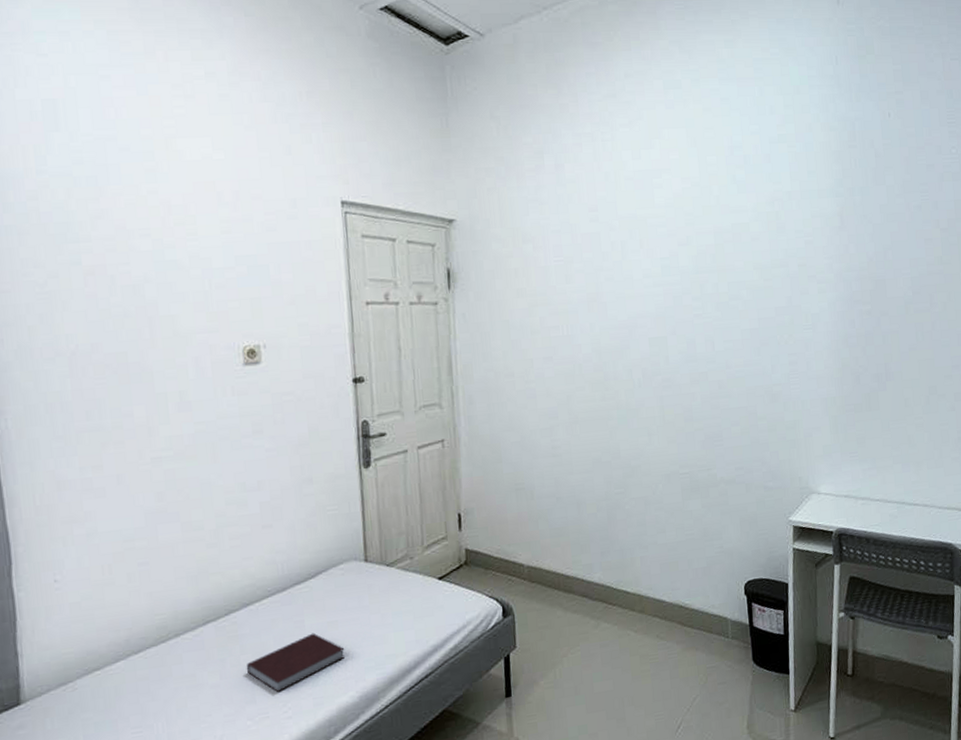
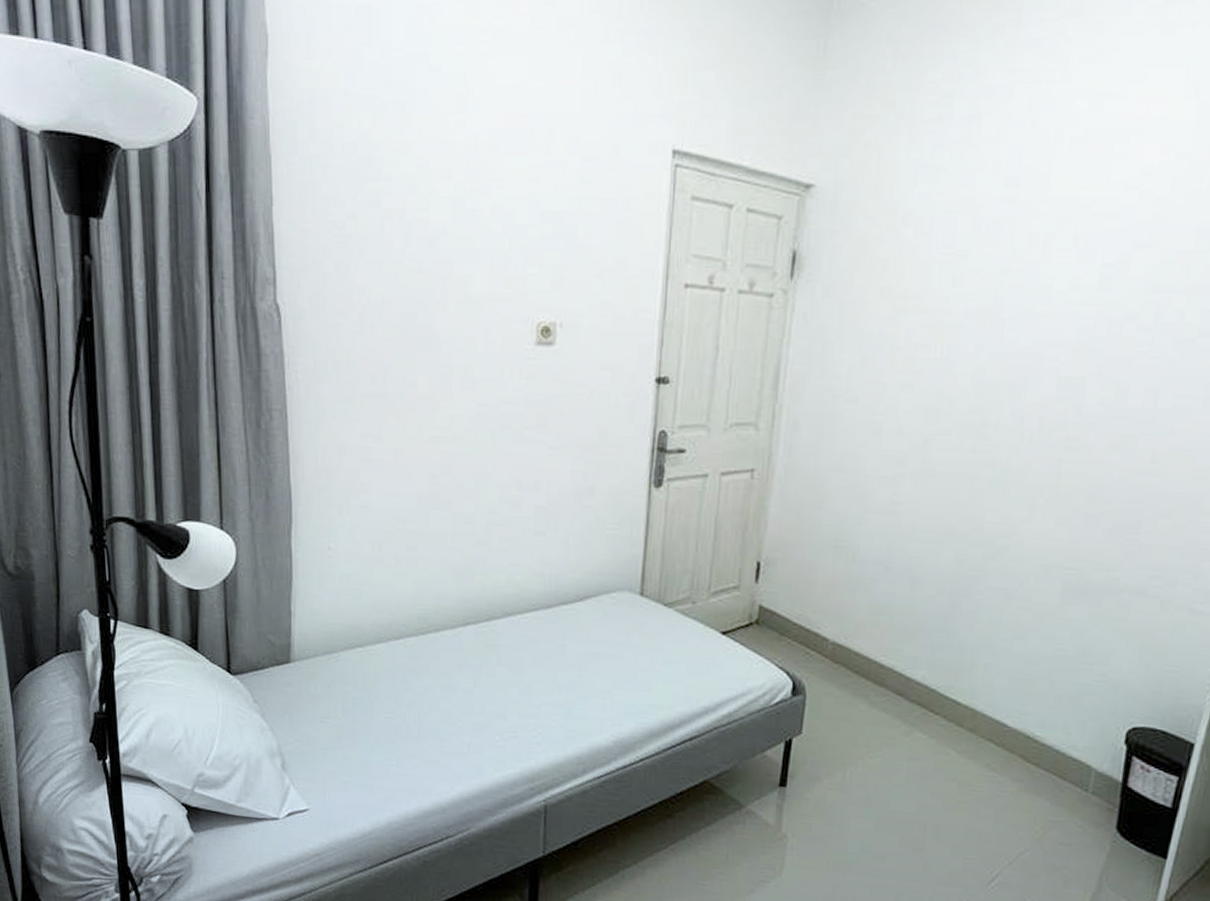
notebook: present [246,633,346,693] -> none [500,660,605,715]

